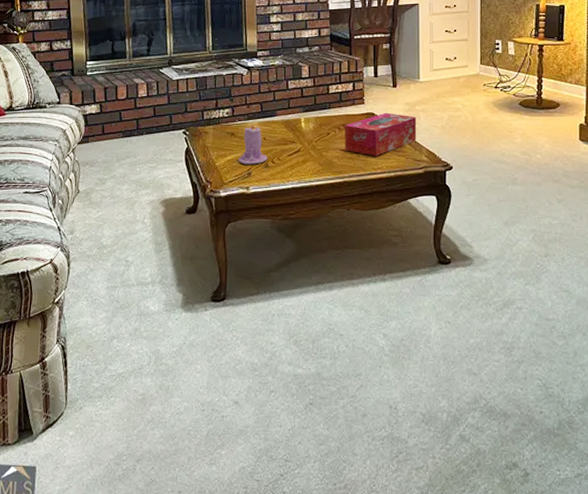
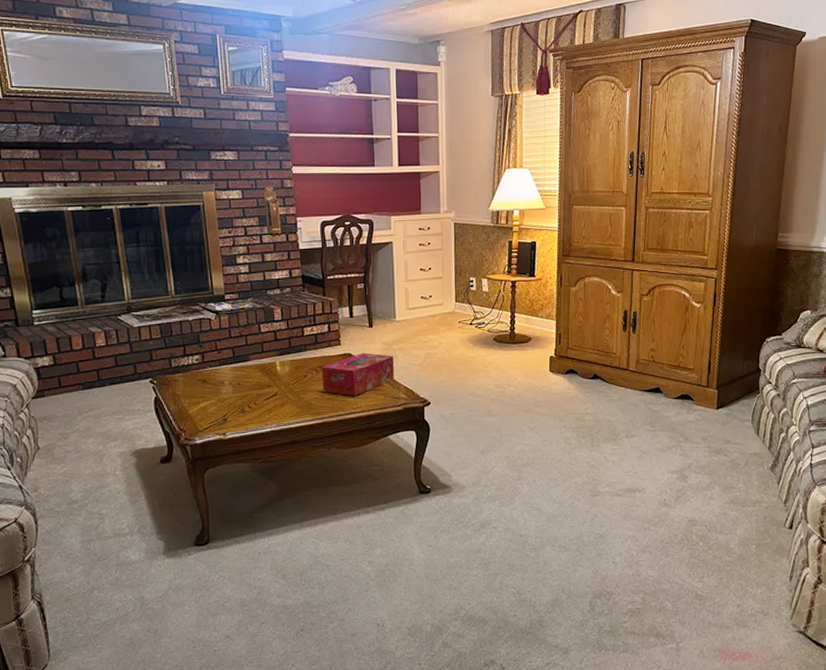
candle: present [238,122,267,165] -> none [212,368,243,411]

